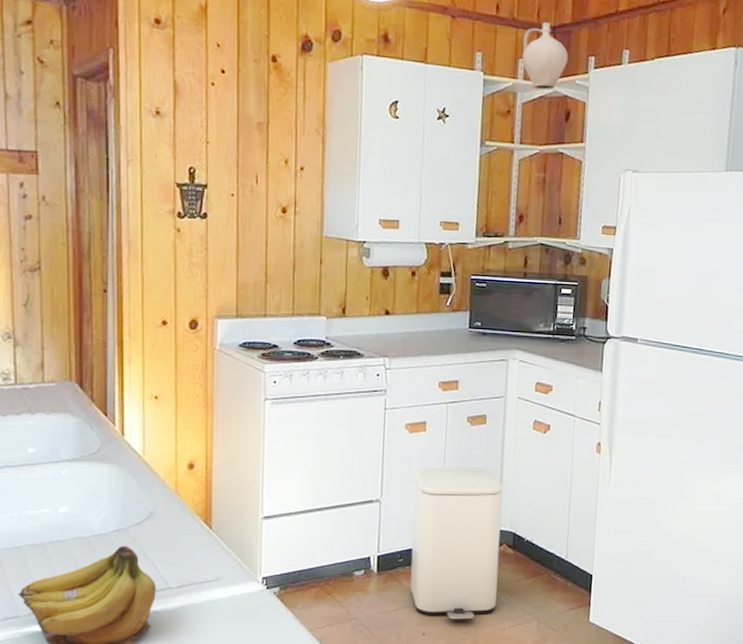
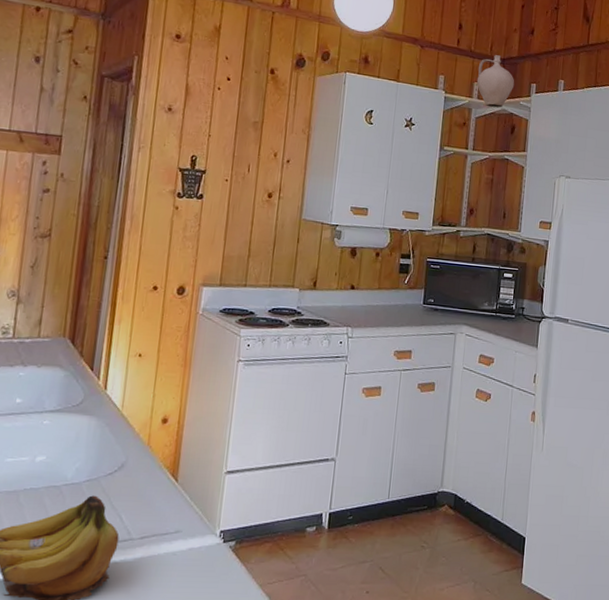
pedal bin: present [410,467,503,620] -> none [357,430,447,579]

